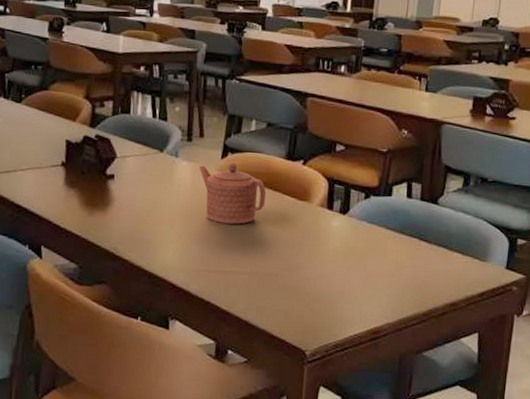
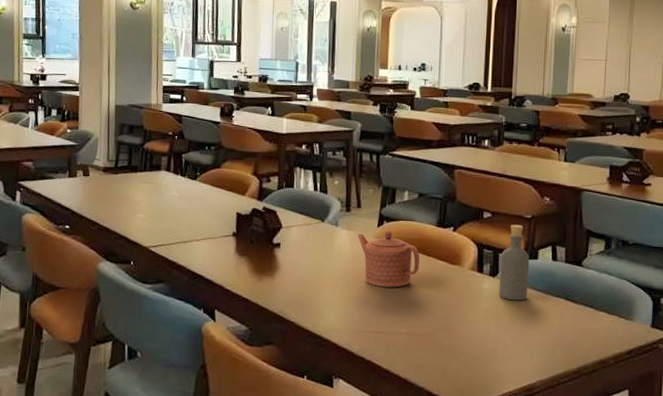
bottle: none [348,158,383,240] -> present [499,224,530,301]

